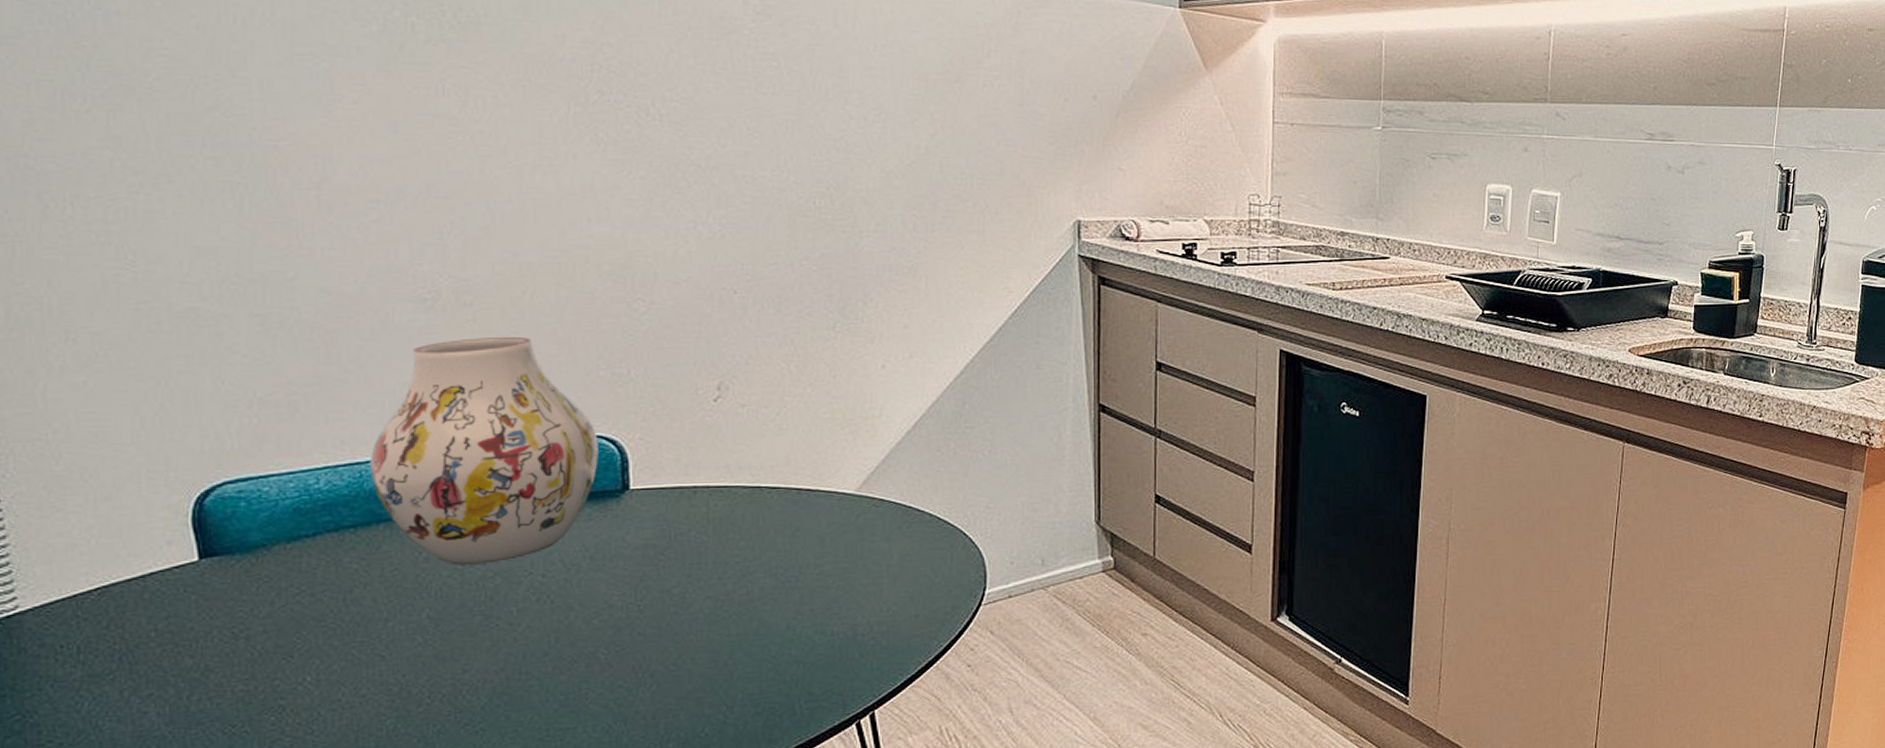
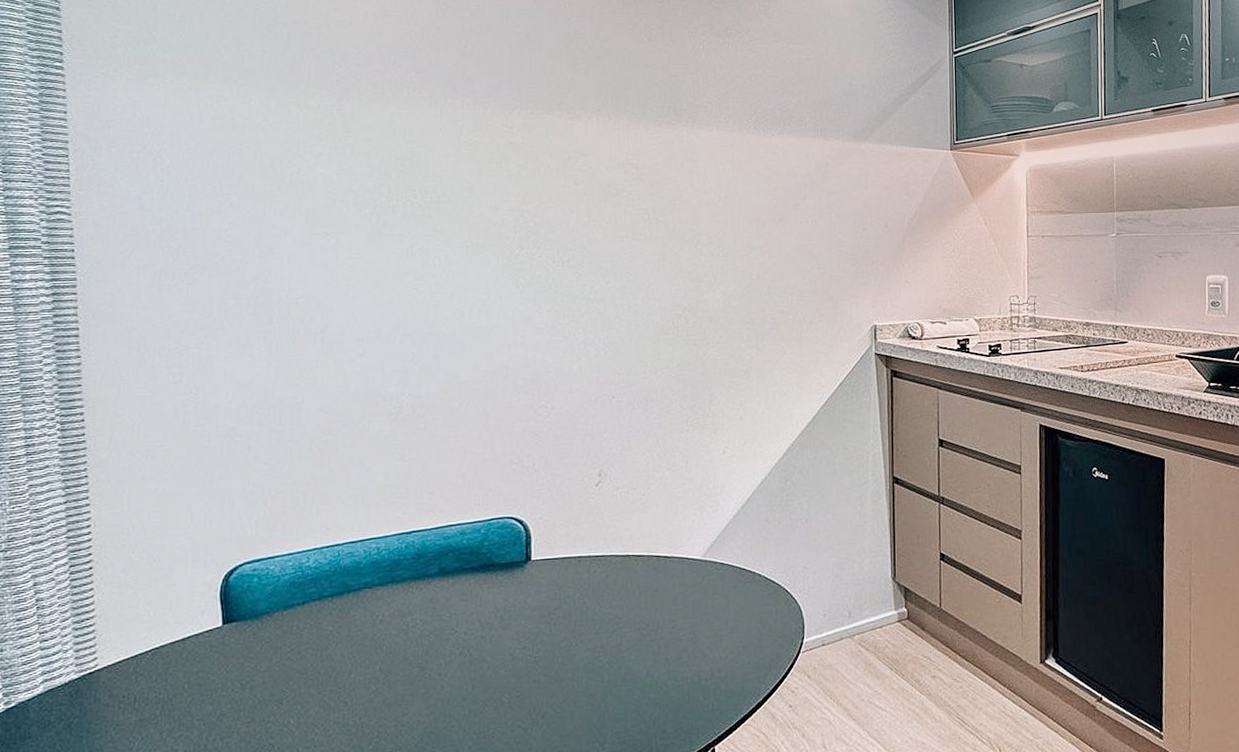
vase: present [369,336,599,565] -> none [345,439,510,626]

